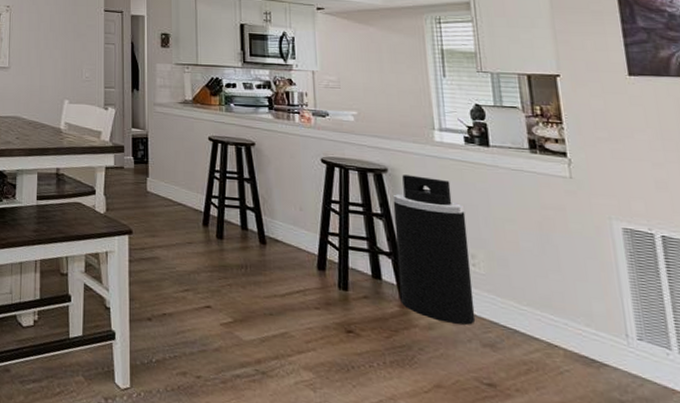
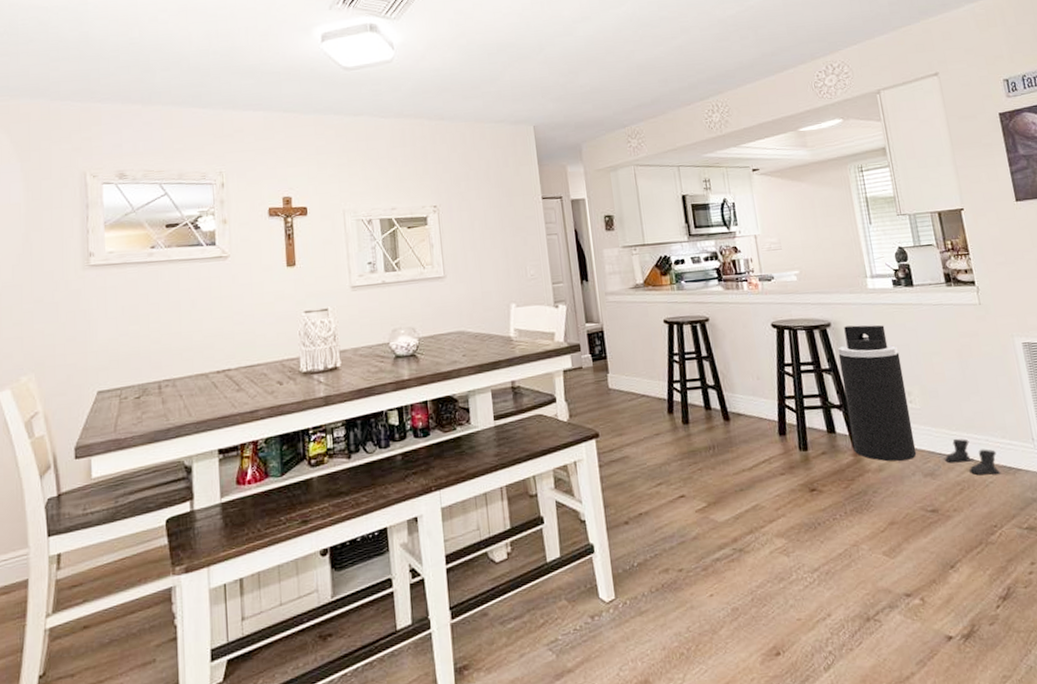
boots: none [509,314,581,364] -> present [944,438,1001,476]

